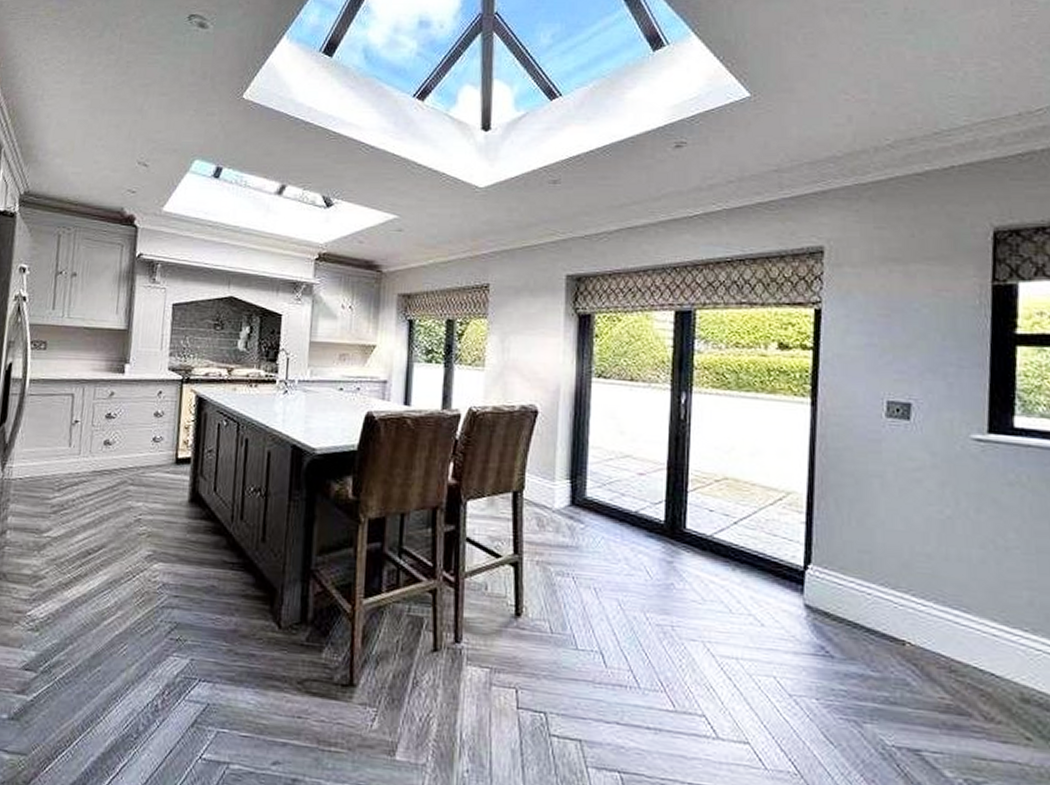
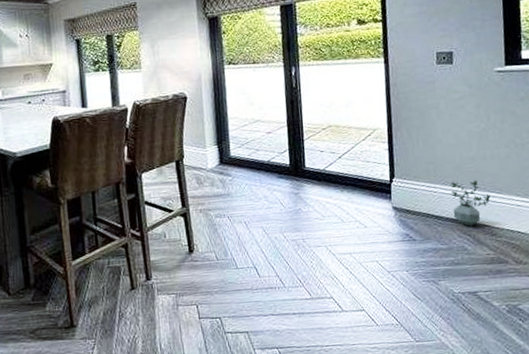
potted plant: none [892,583,952,652] -> present [450,180,491,226]

